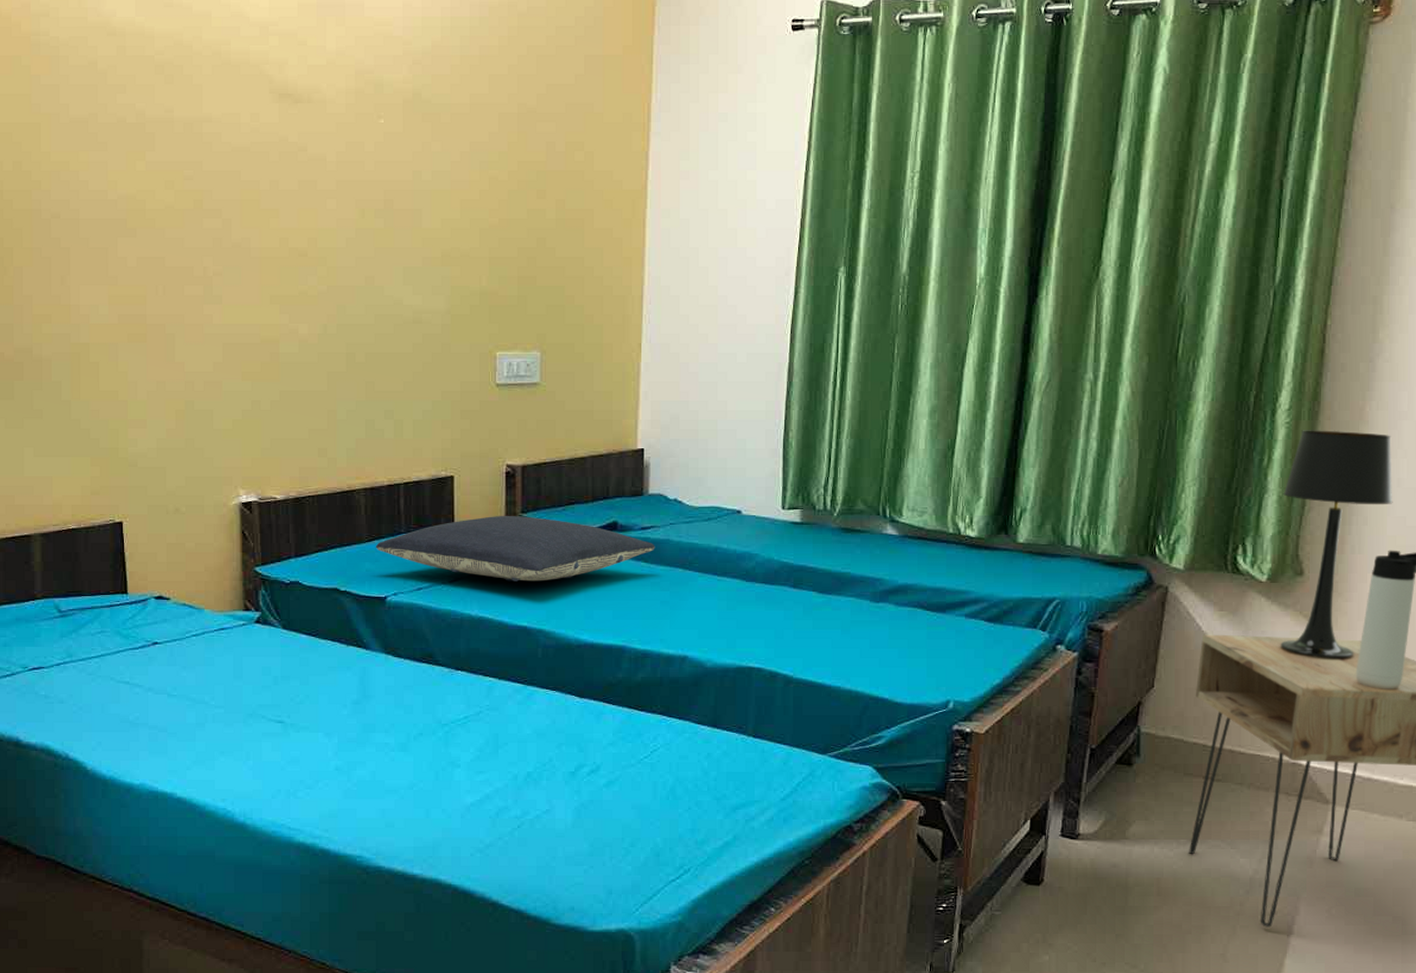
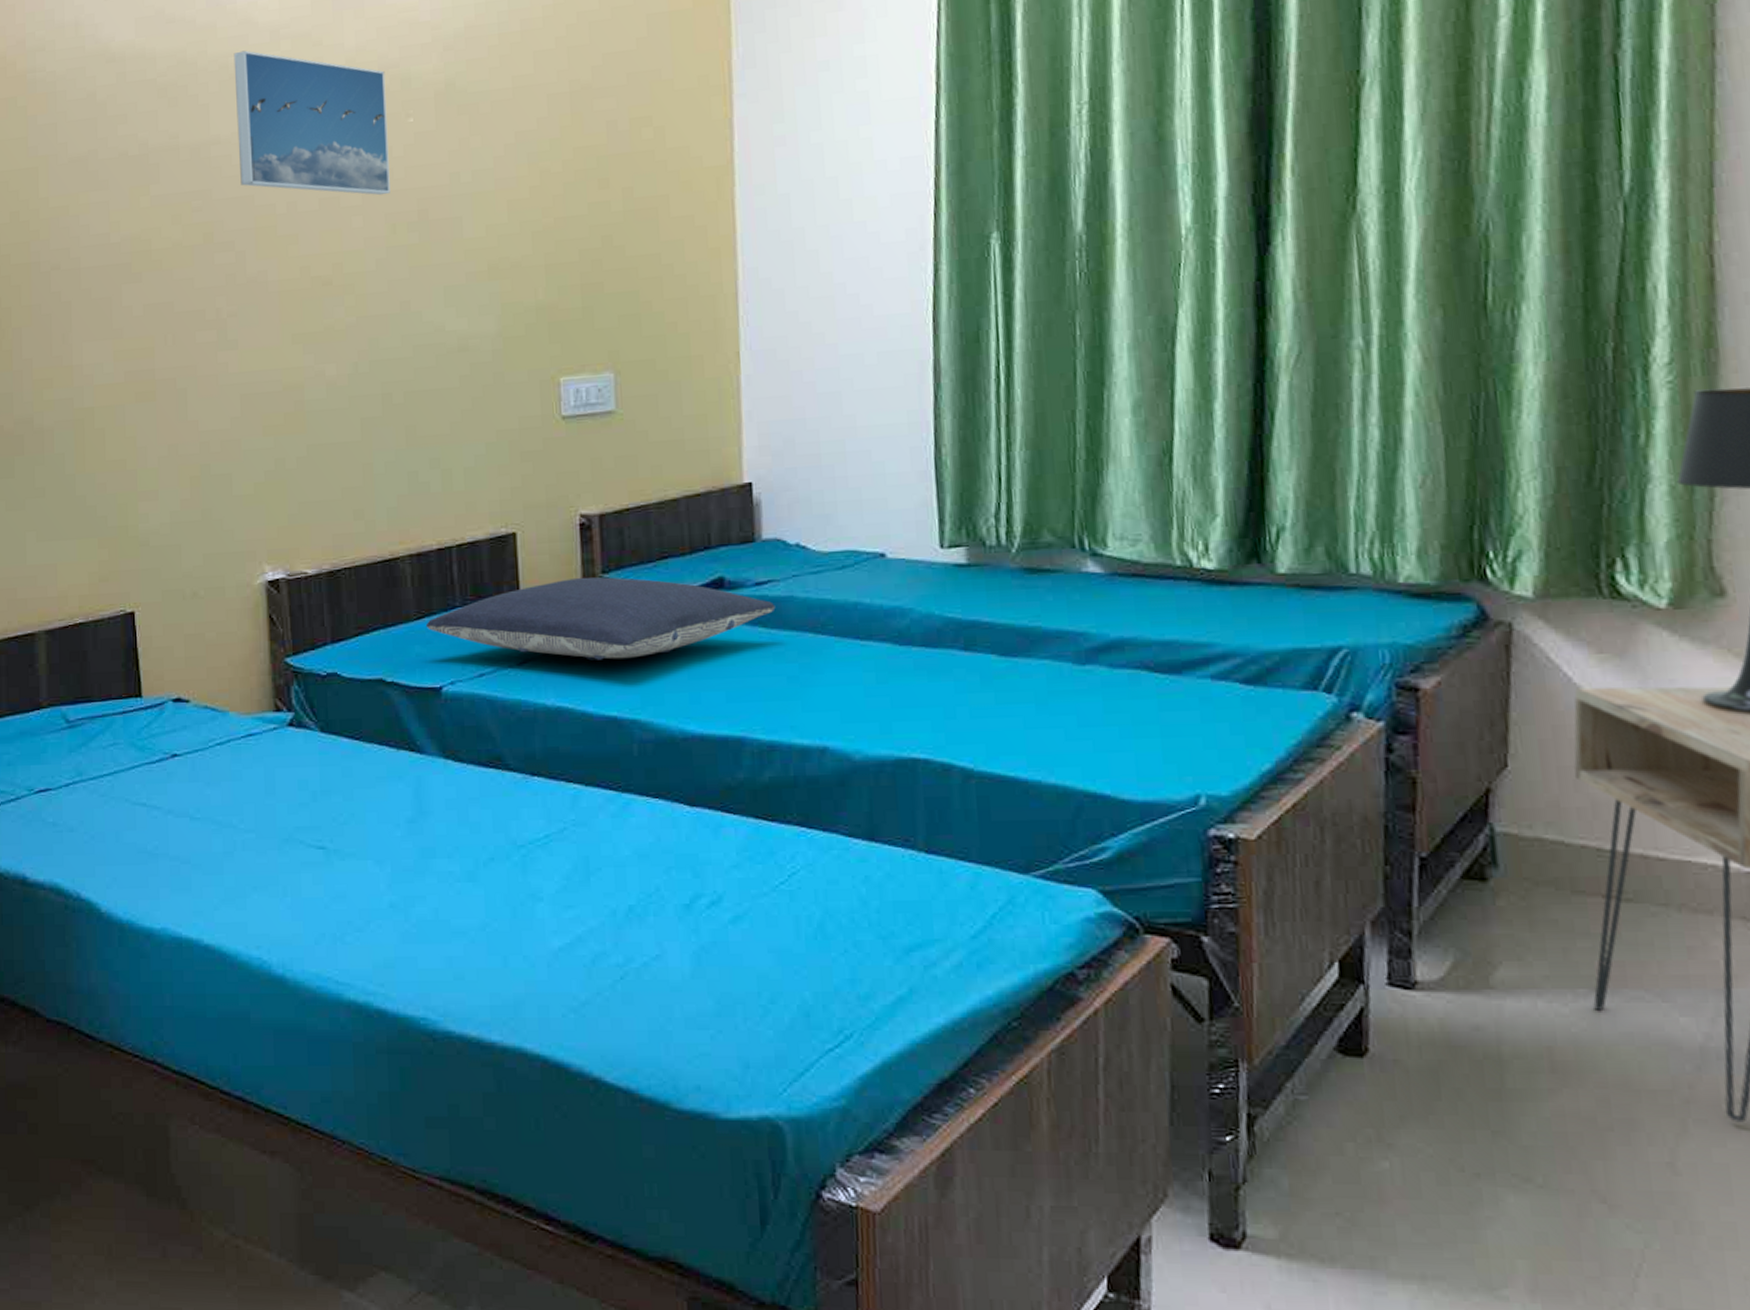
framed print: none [226,41,361,184] -> present [233,50,390,196]

